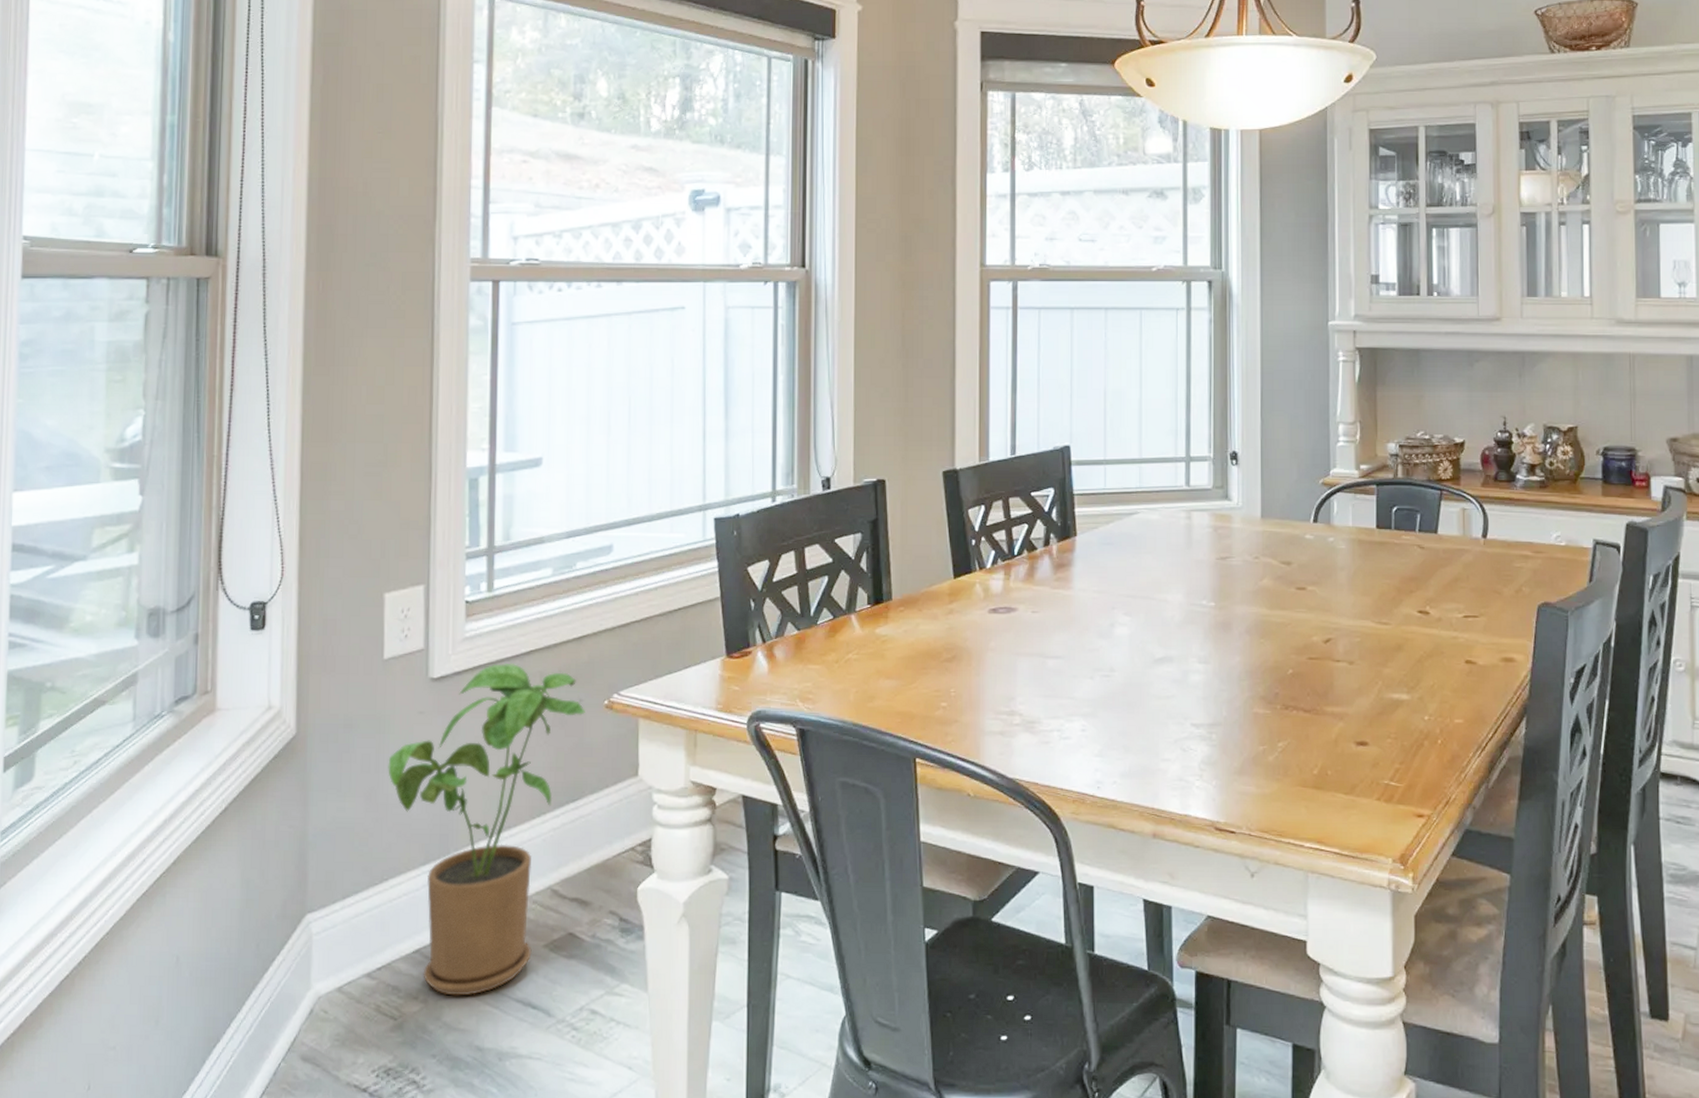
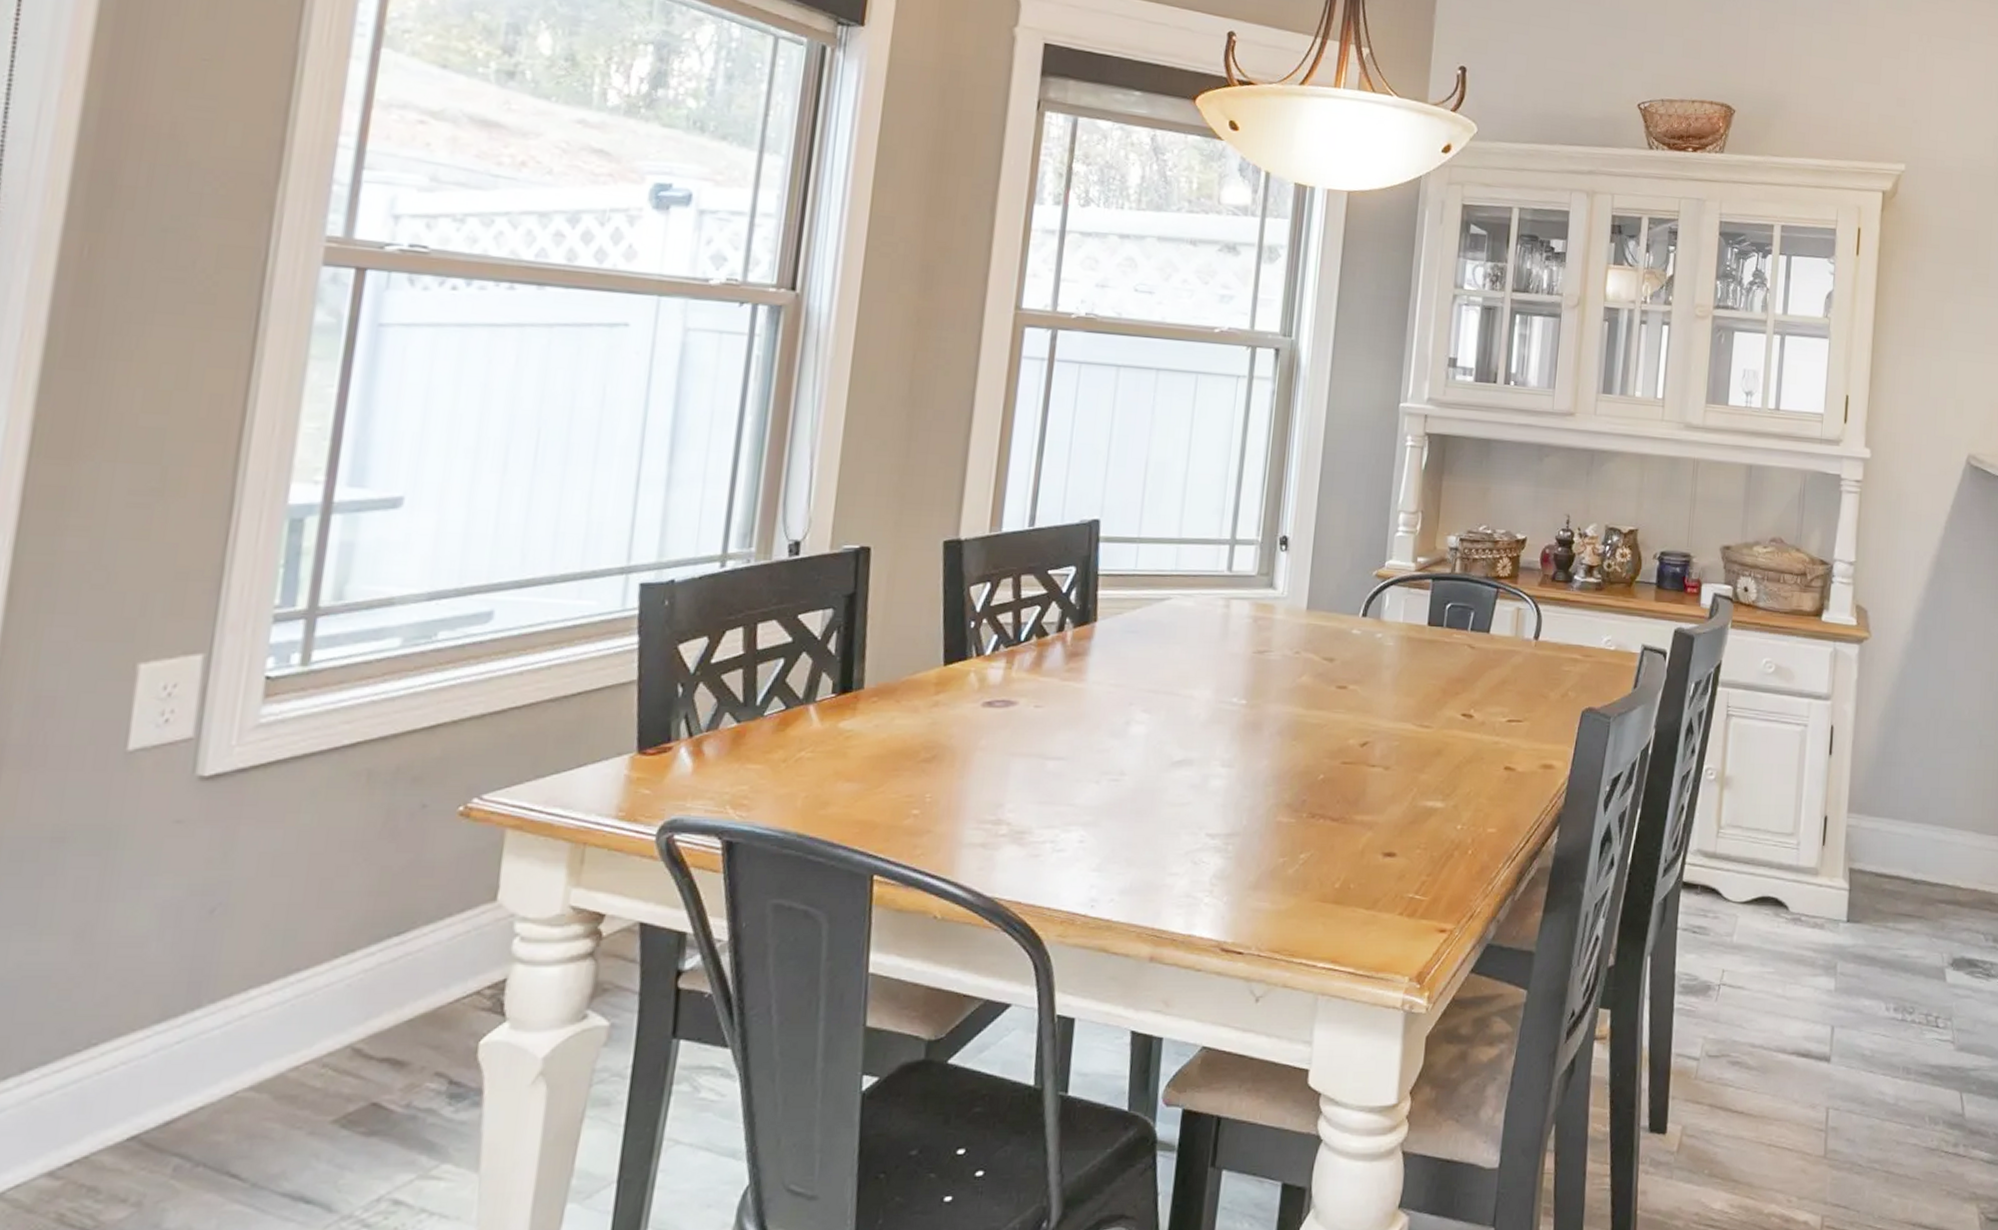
house plant: present [388,663,585,996] -> none [115,757,430,1194]

